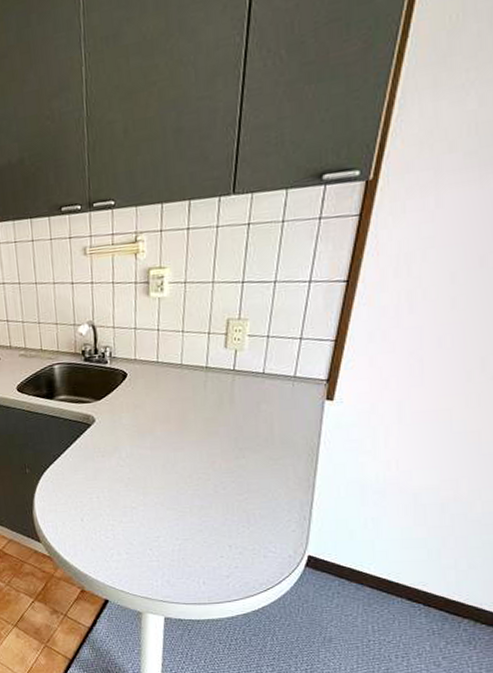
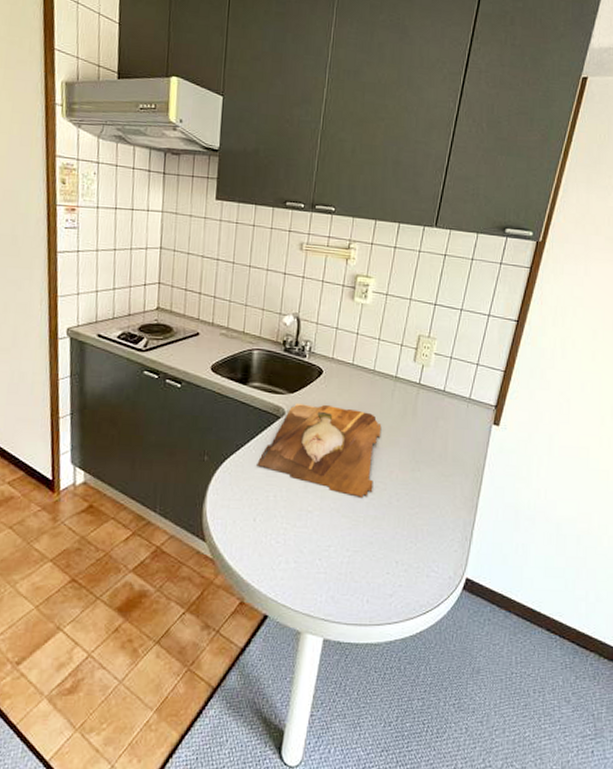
cutting board: none [75,406,198,490] -> present [257,402,382,497]

